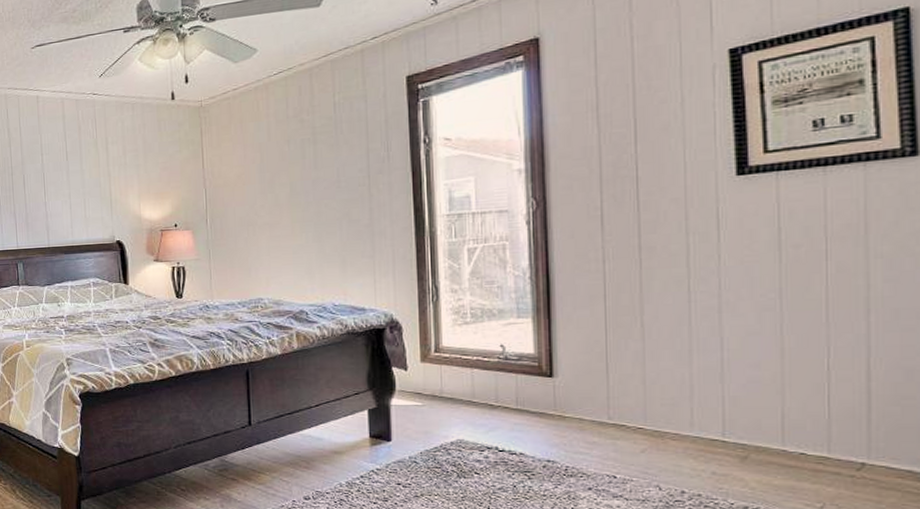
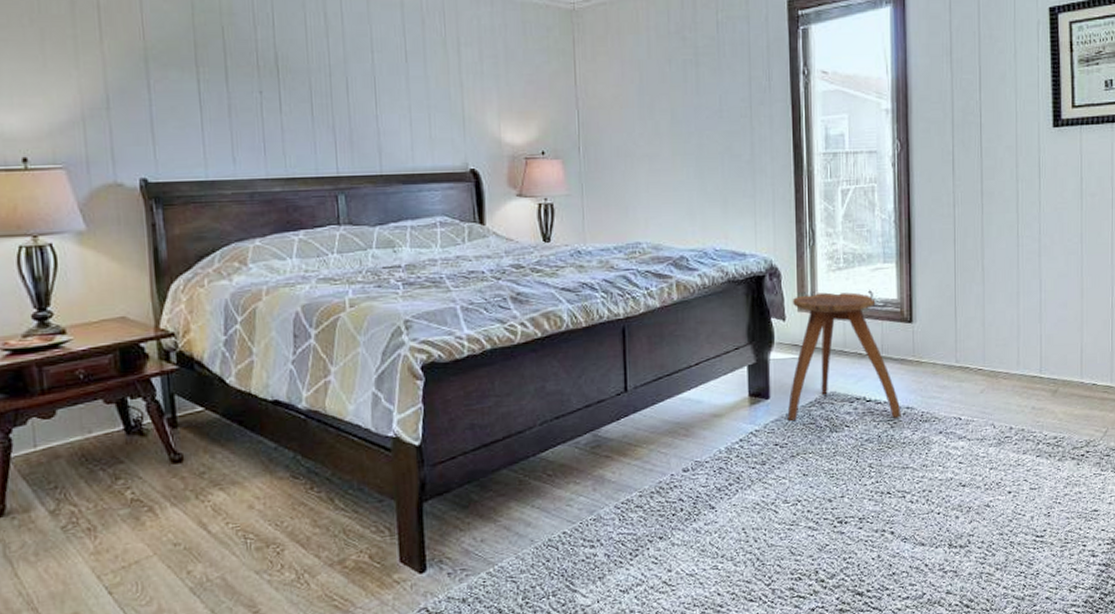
stool: none [410,345,541,470] -> present [787,292,901,421]

